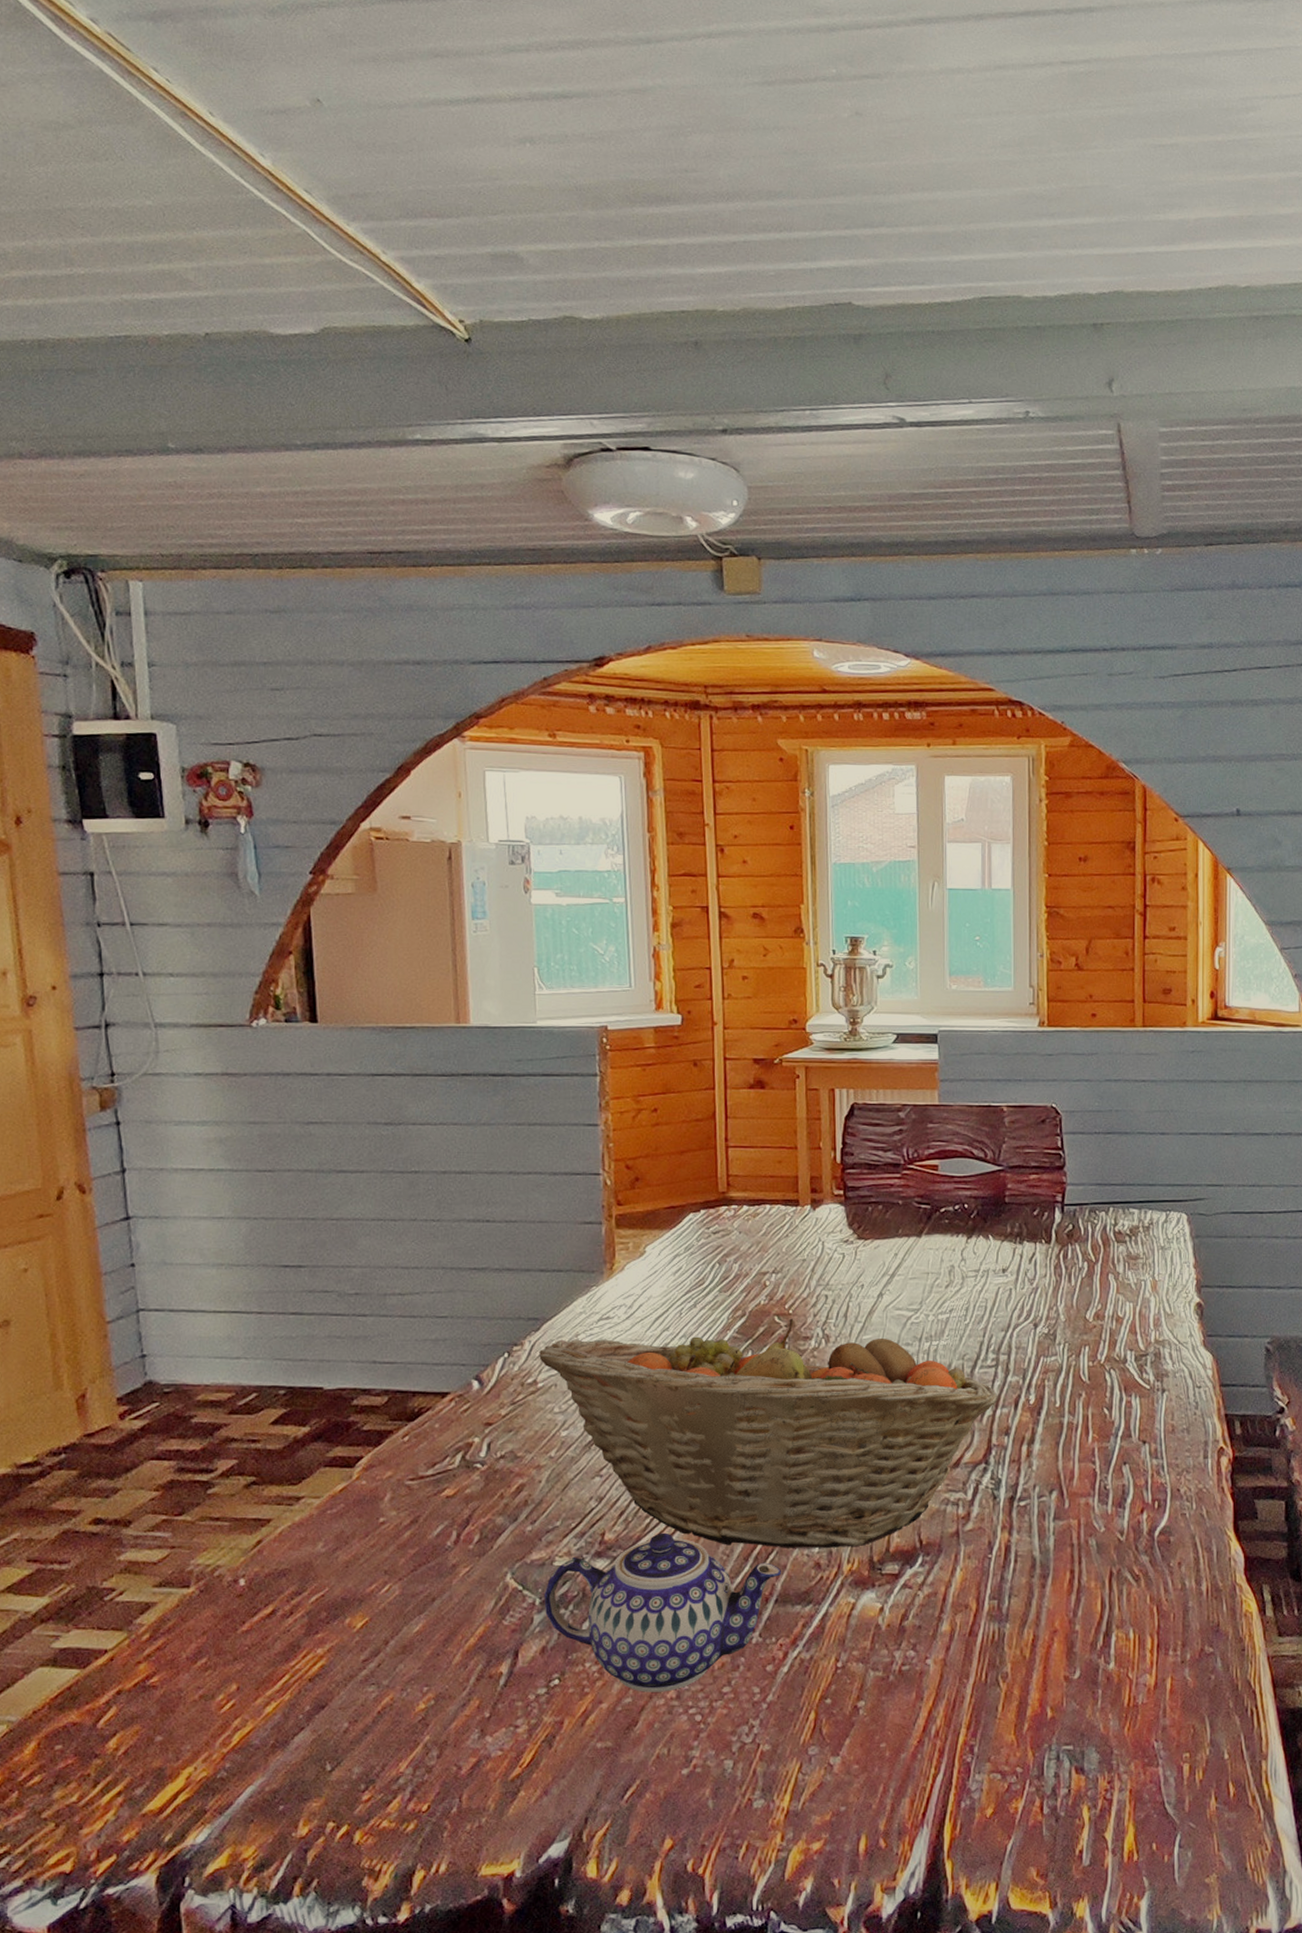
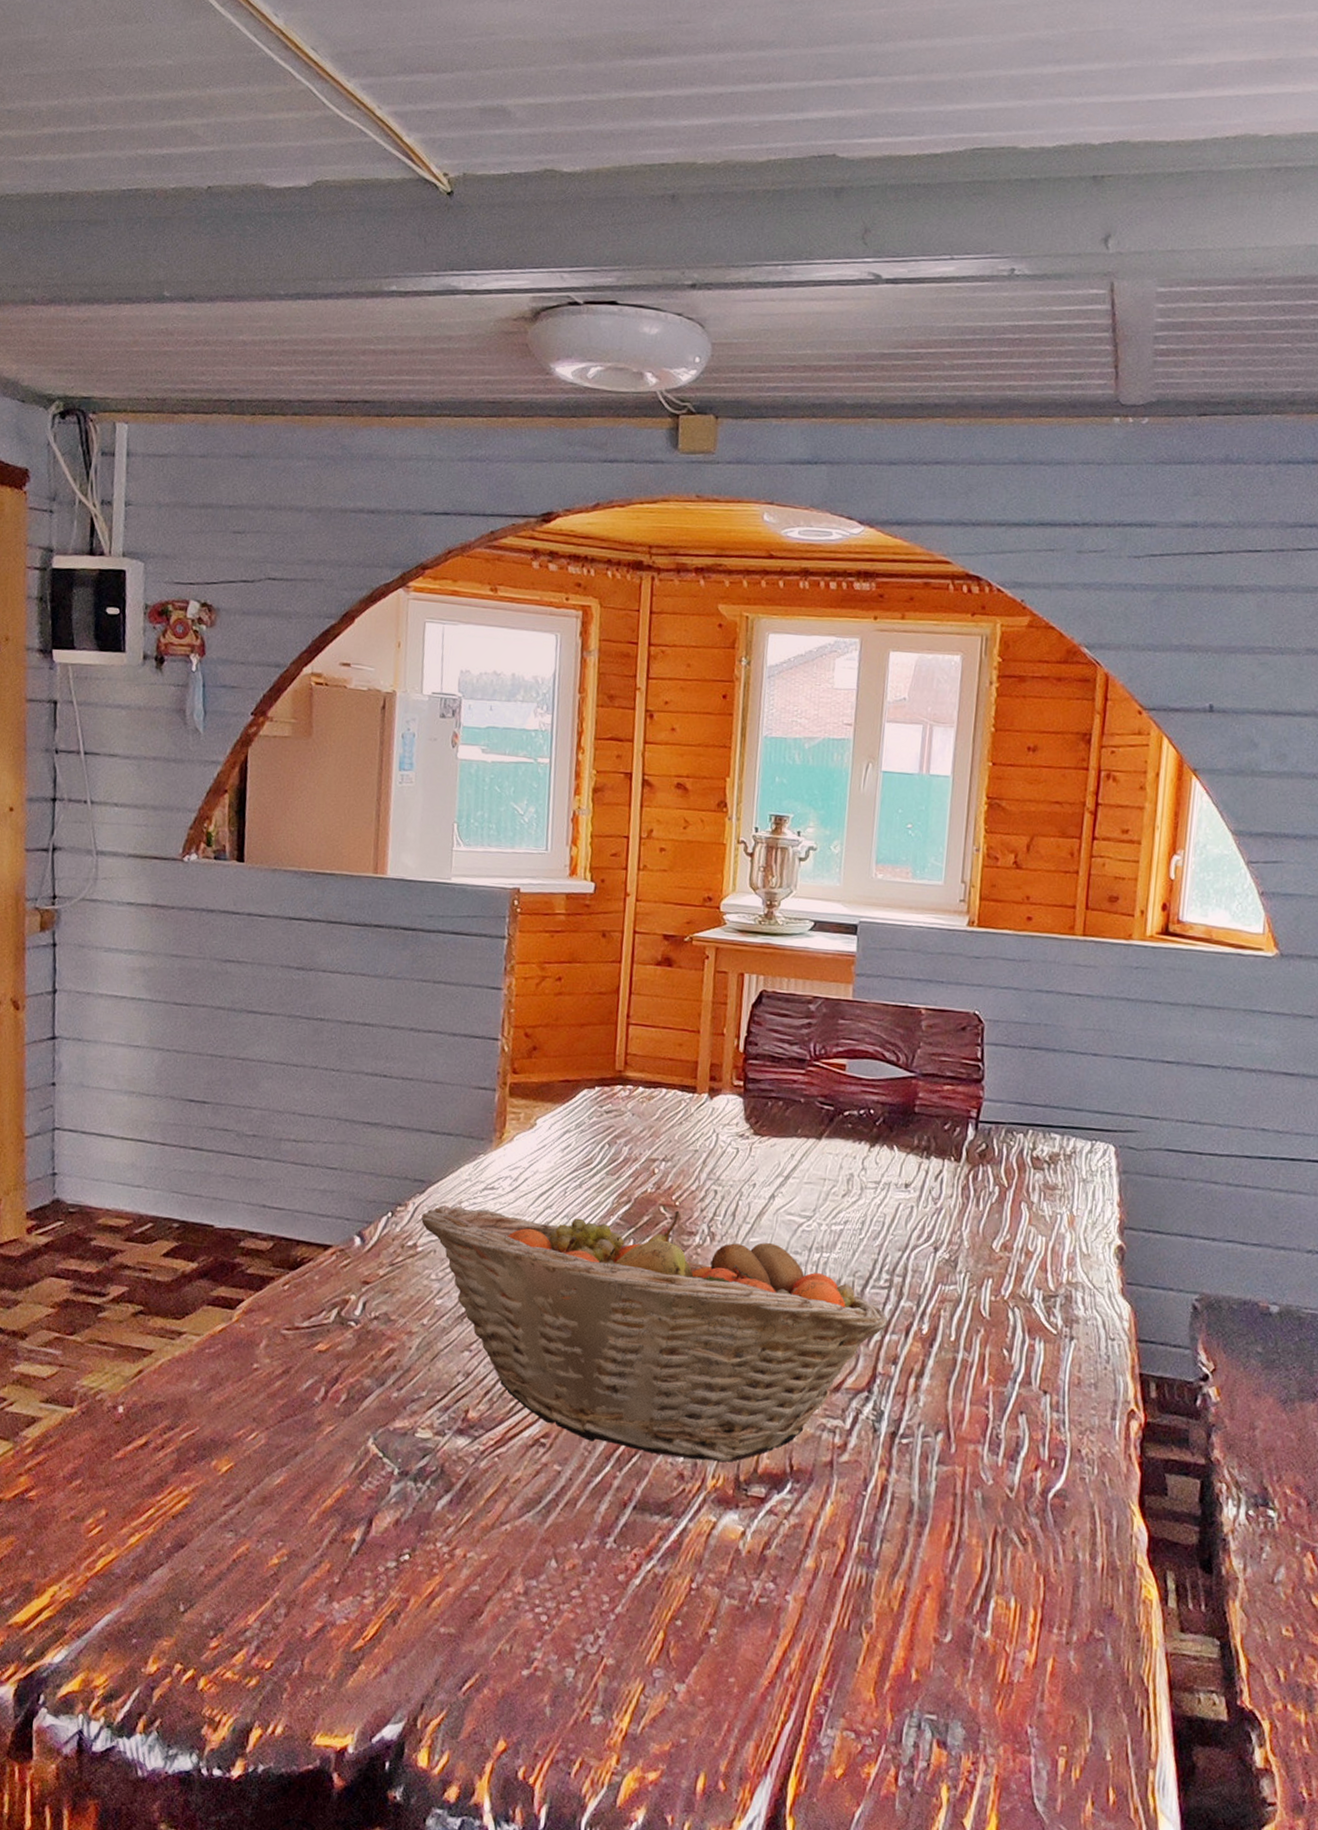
teapot: present [544,1532,781,1692] -> none [402,1418,643,1586]

